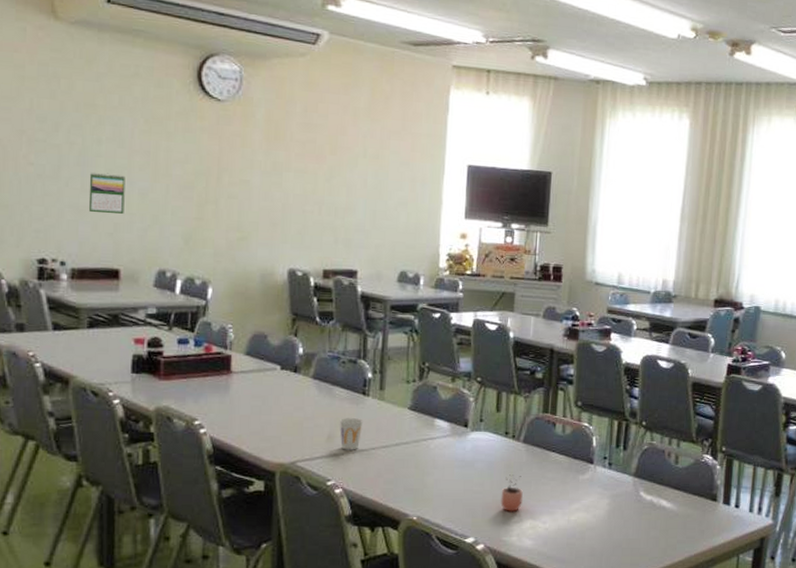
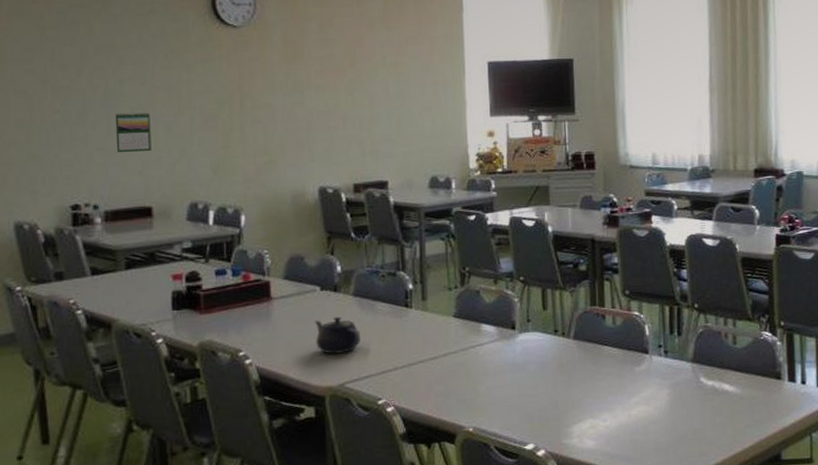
teapot: none [271,396,316,433] -> present [314,316,360,354]
cup: present [339,418,364,450] -> none [384,332,409,366]
cocoa: present [500,474,523,513] -> none [556,373,580,413]

